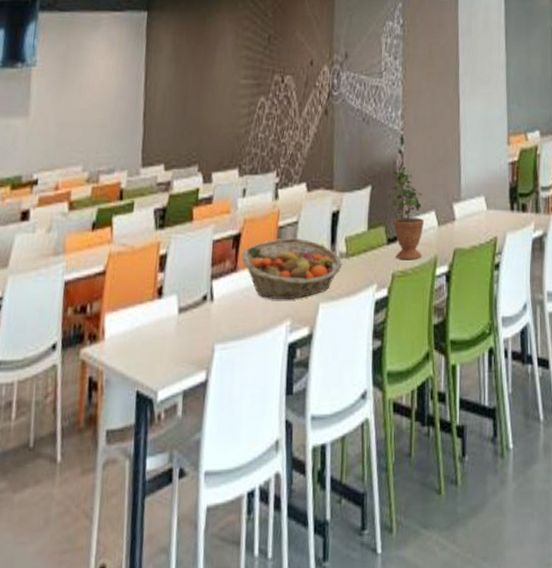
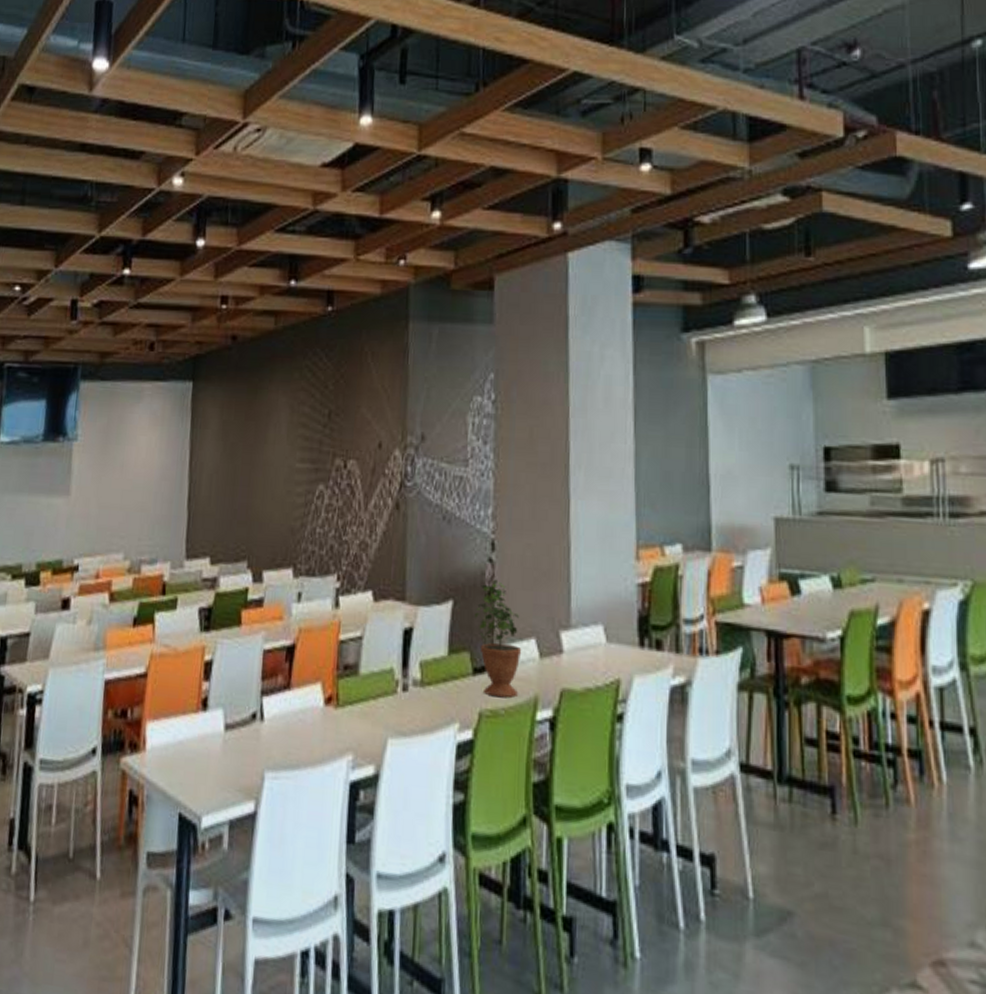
fruit basket: present [241,238,342,300] -> none [296,655,416,730]

